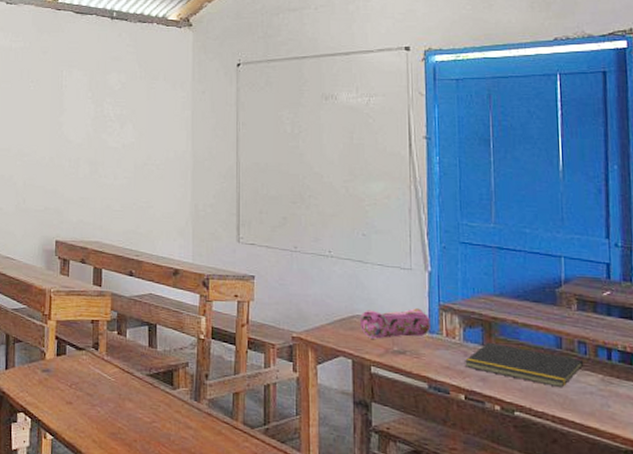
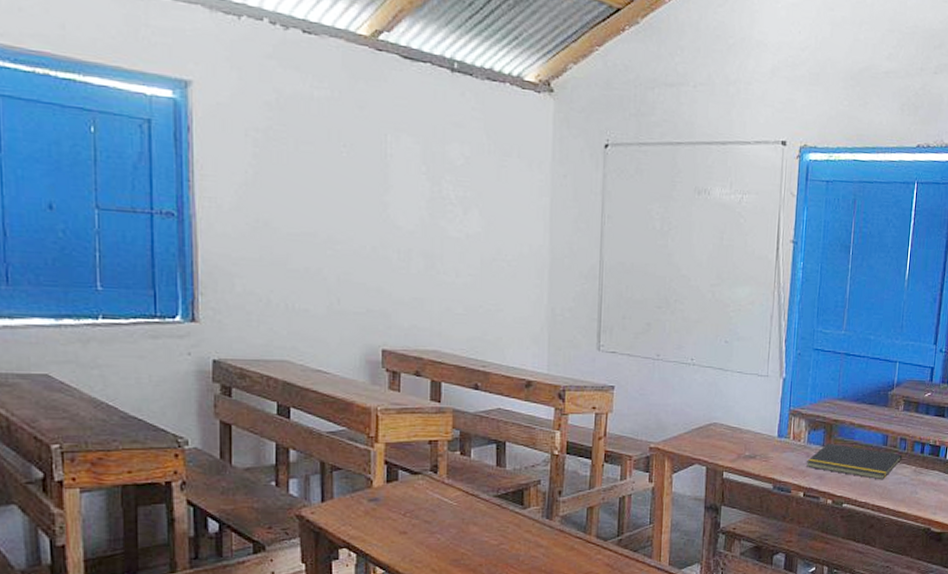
pencil case: present [359,308,431,339] -> none [715,414,780,445]

